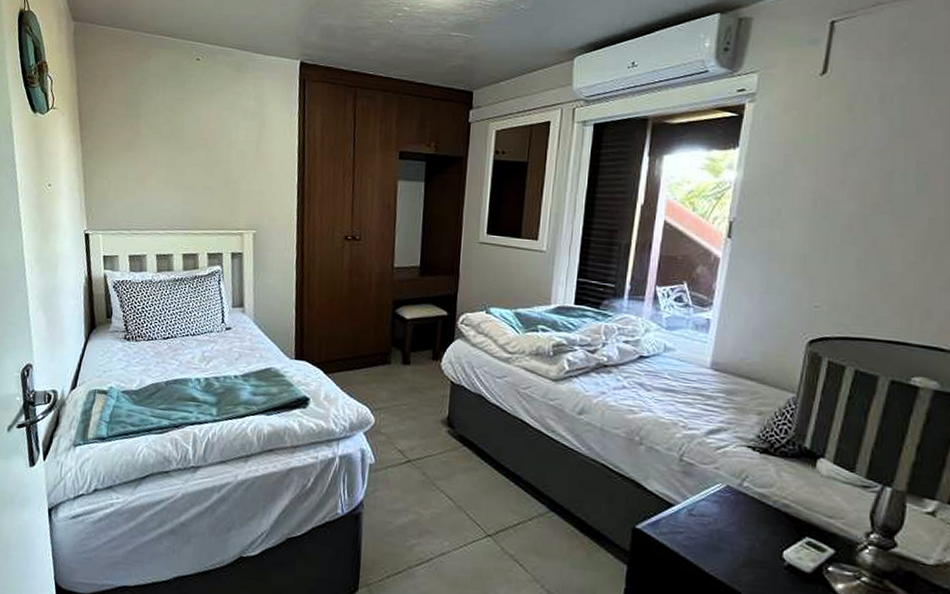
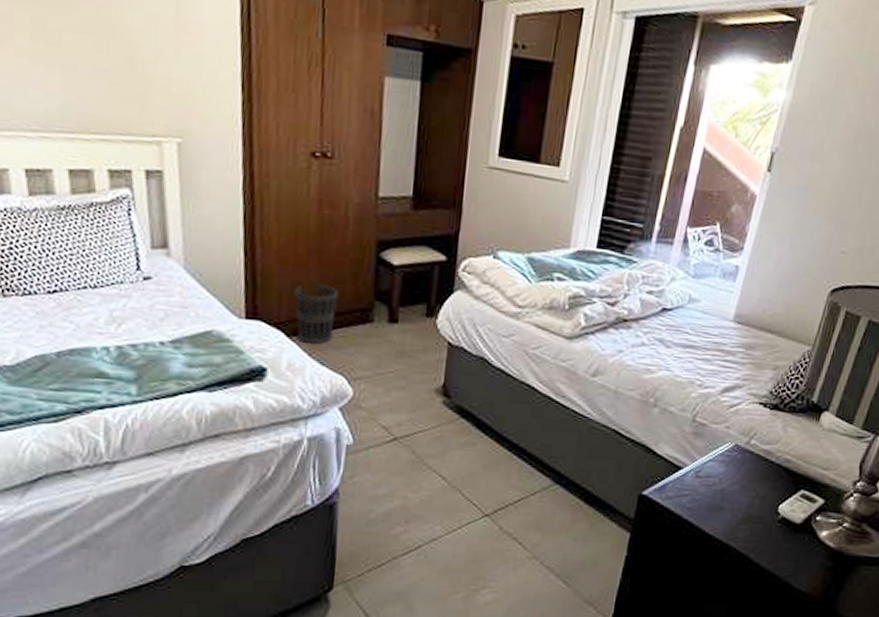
wastebasket: none [330,333,364,381] -> present [293,284,339,345]

